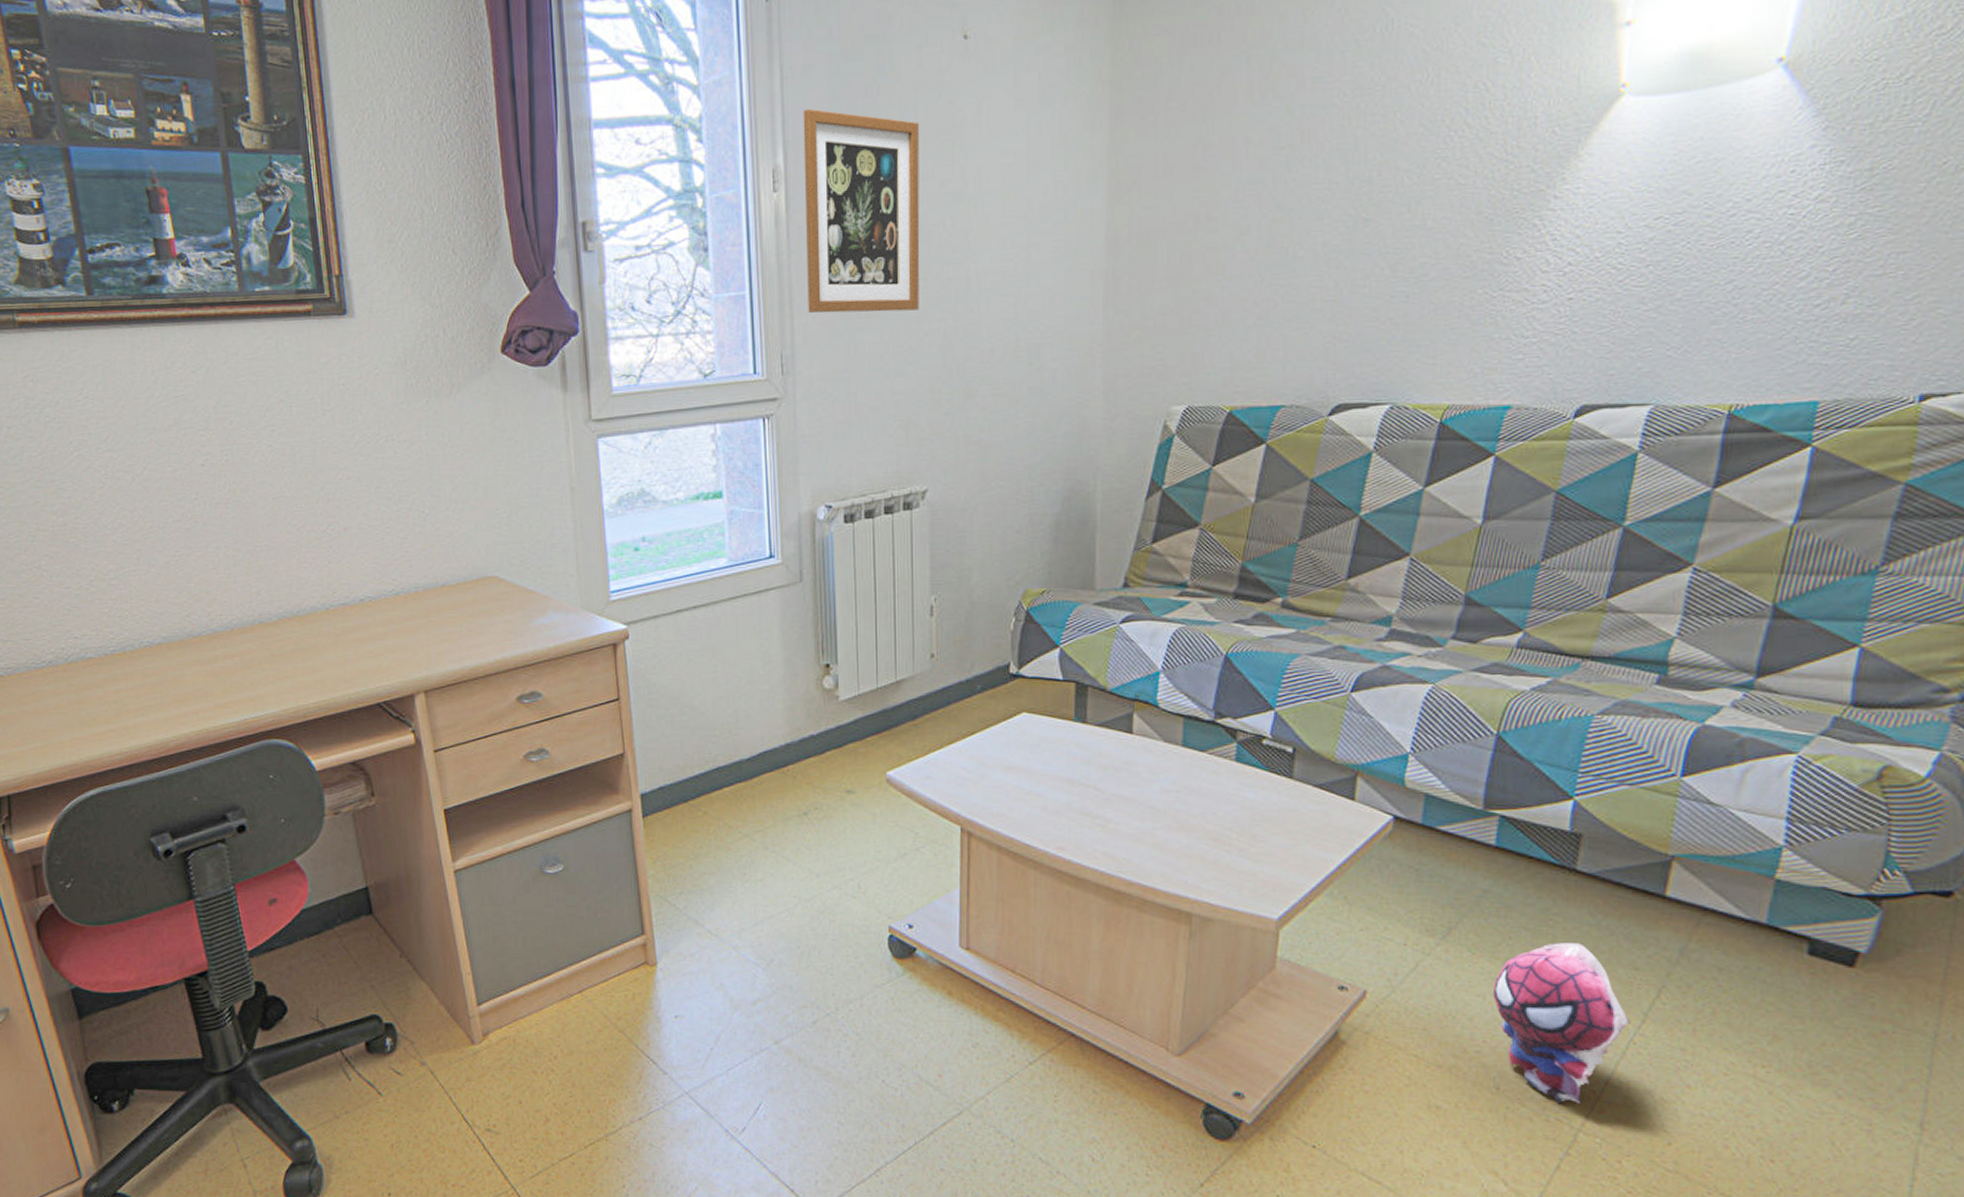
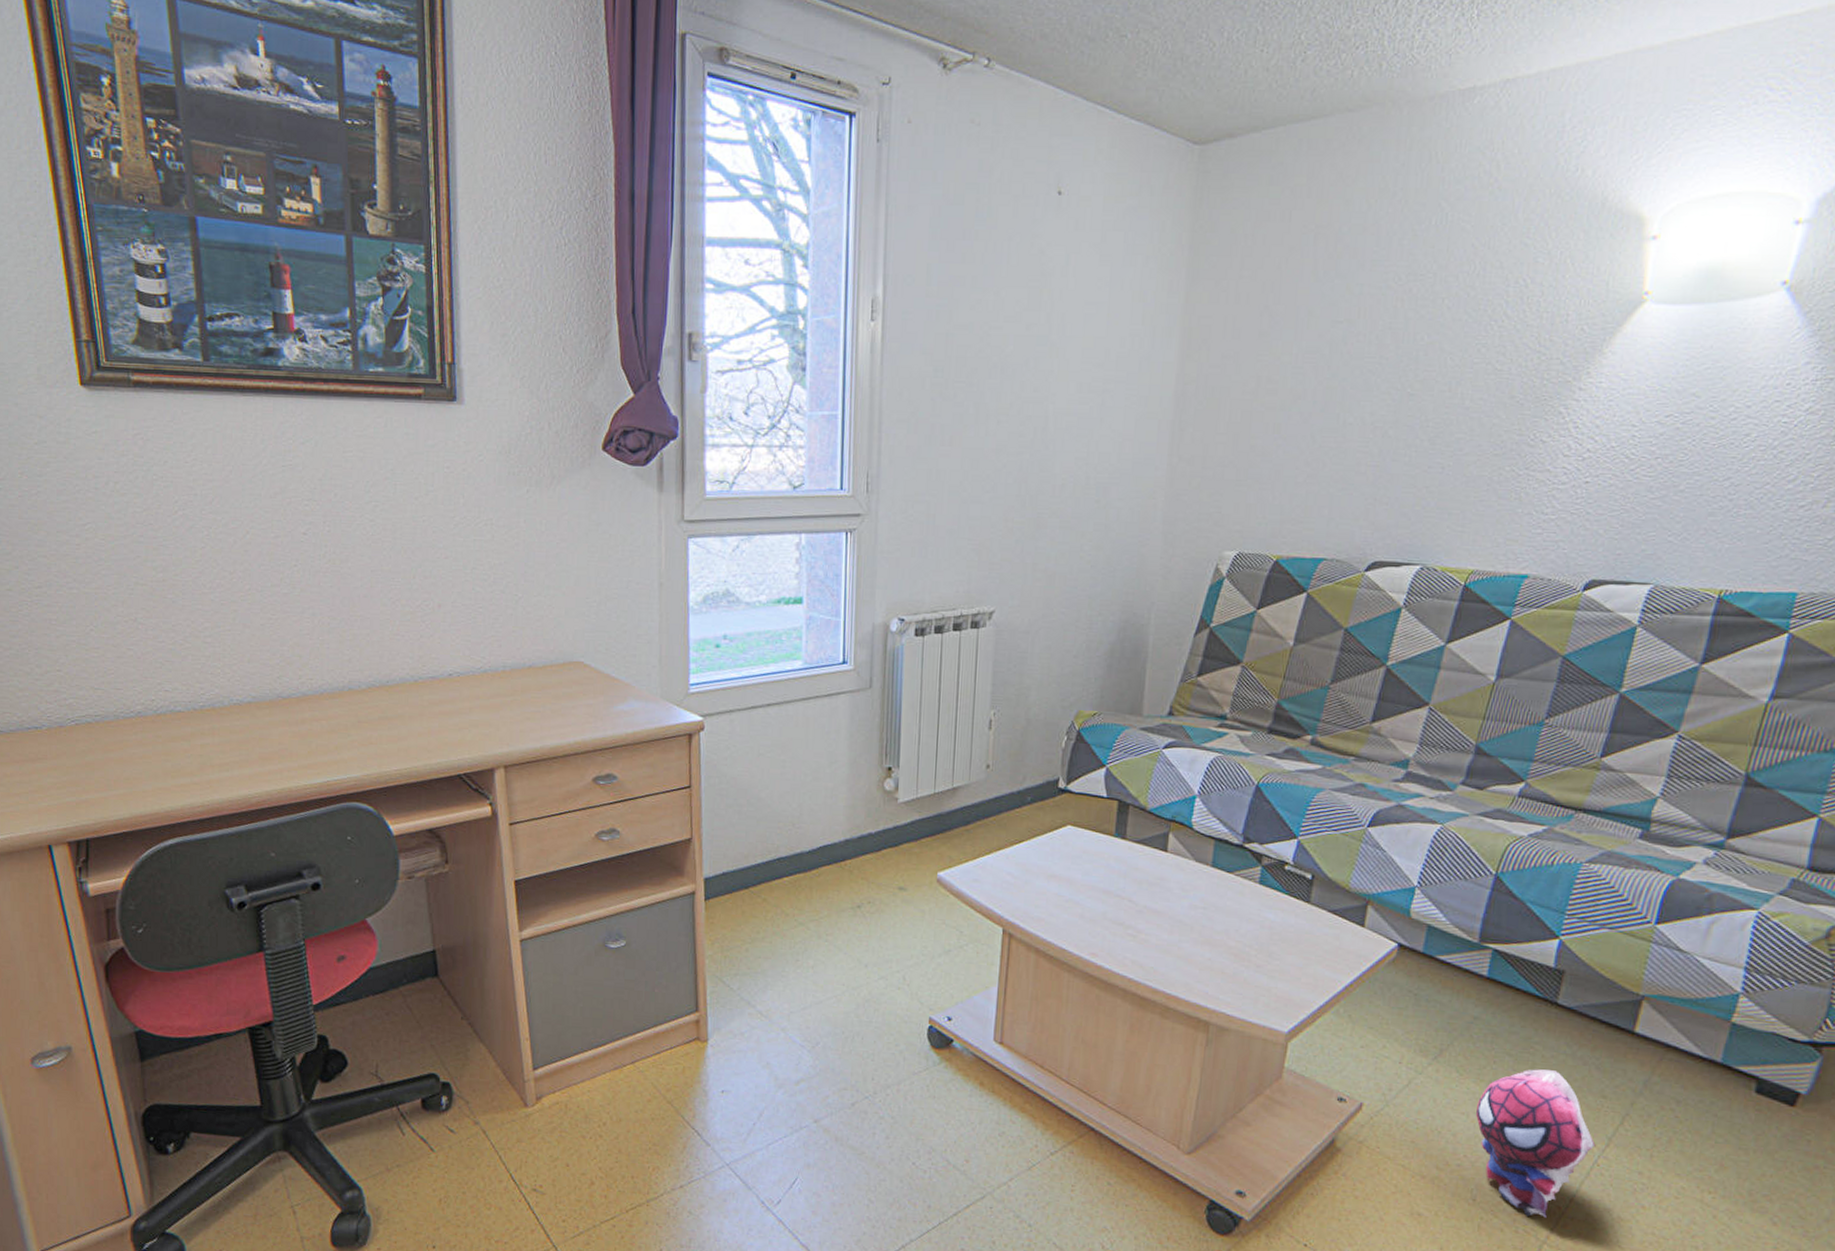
wall art: present [803,108,920,314] -> none [895,245,1011,443]

